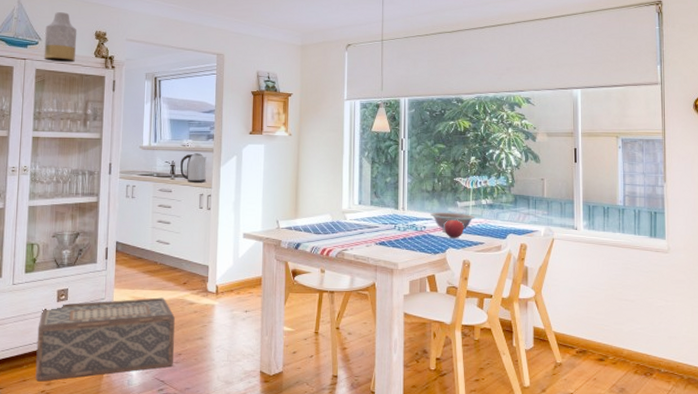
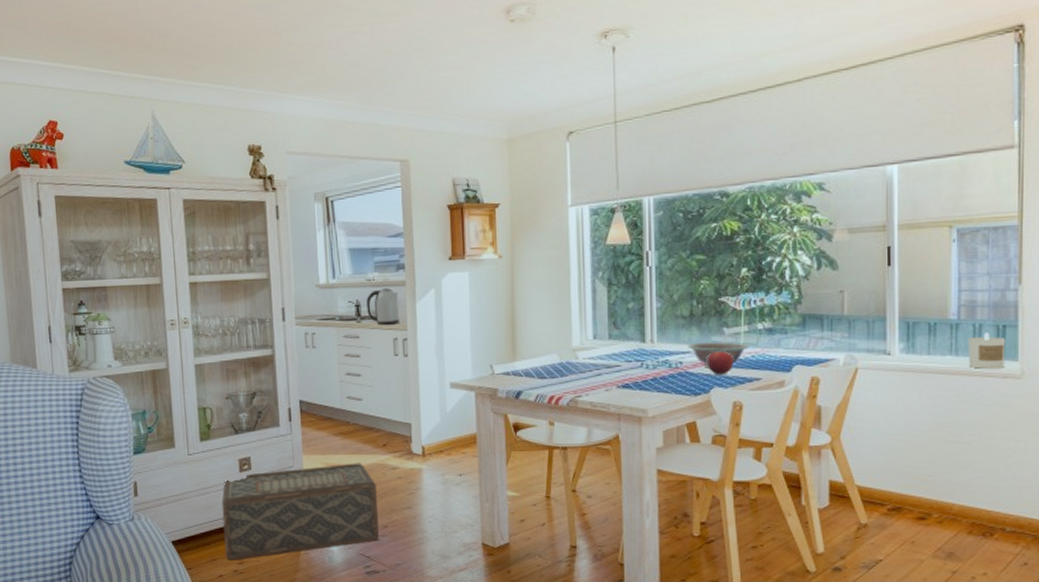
vase: present [44,12,77,63] -> none [188,125,229,189]
candle: none [631,217,657,245] -> present [968,332,1006,370]

